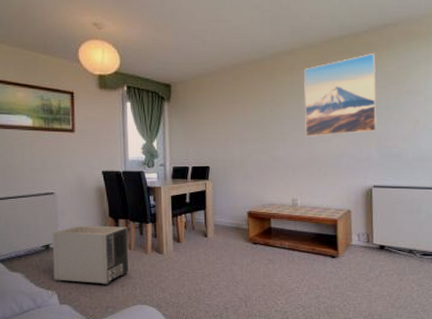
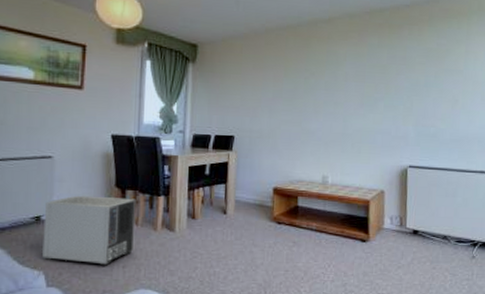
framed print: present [304,53,377,137] -> none [340,28,416,110]

